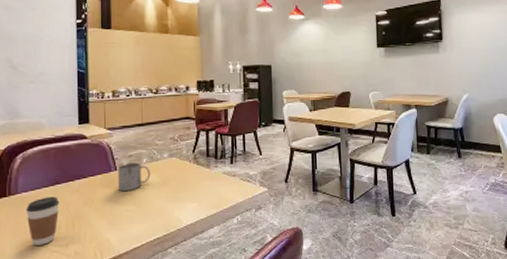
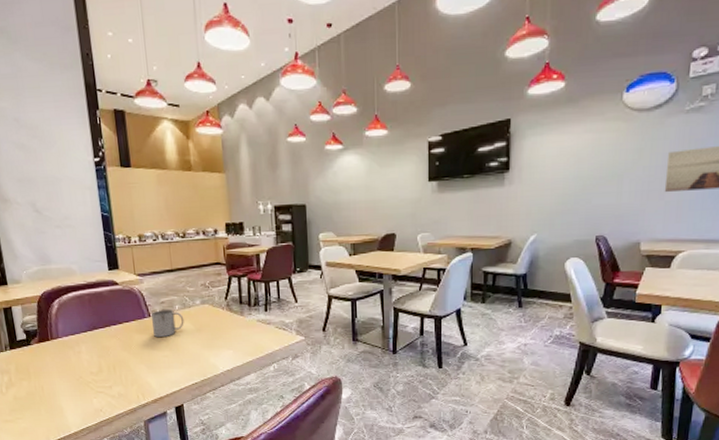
coffee cup: present [25,196,60,245] -> none [68,341,100,386]

